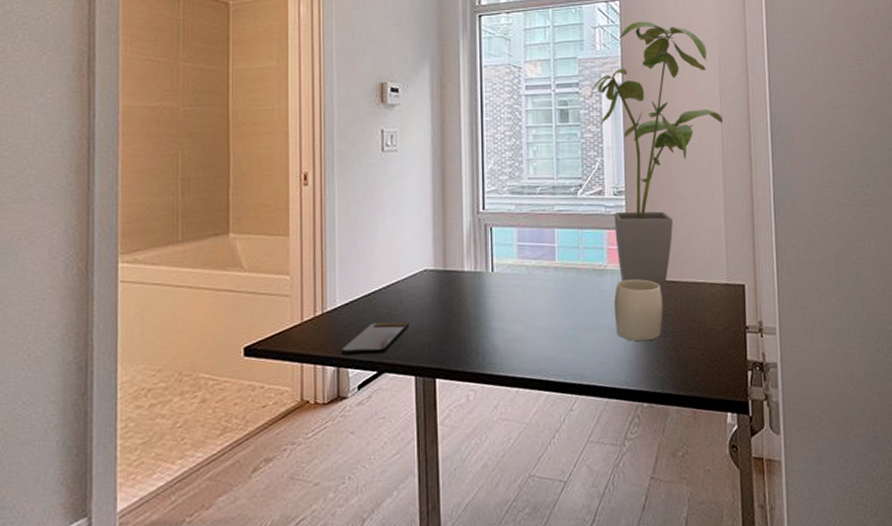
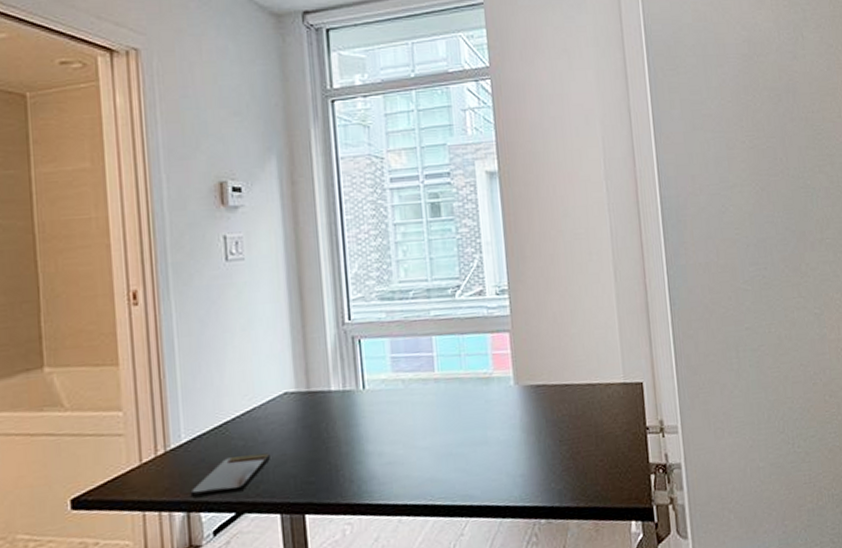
house plant: present [590,21,723,296] -> none [463,101,610,401]
mug: present [613,279,663,342] -> none [502,384,557,453]

